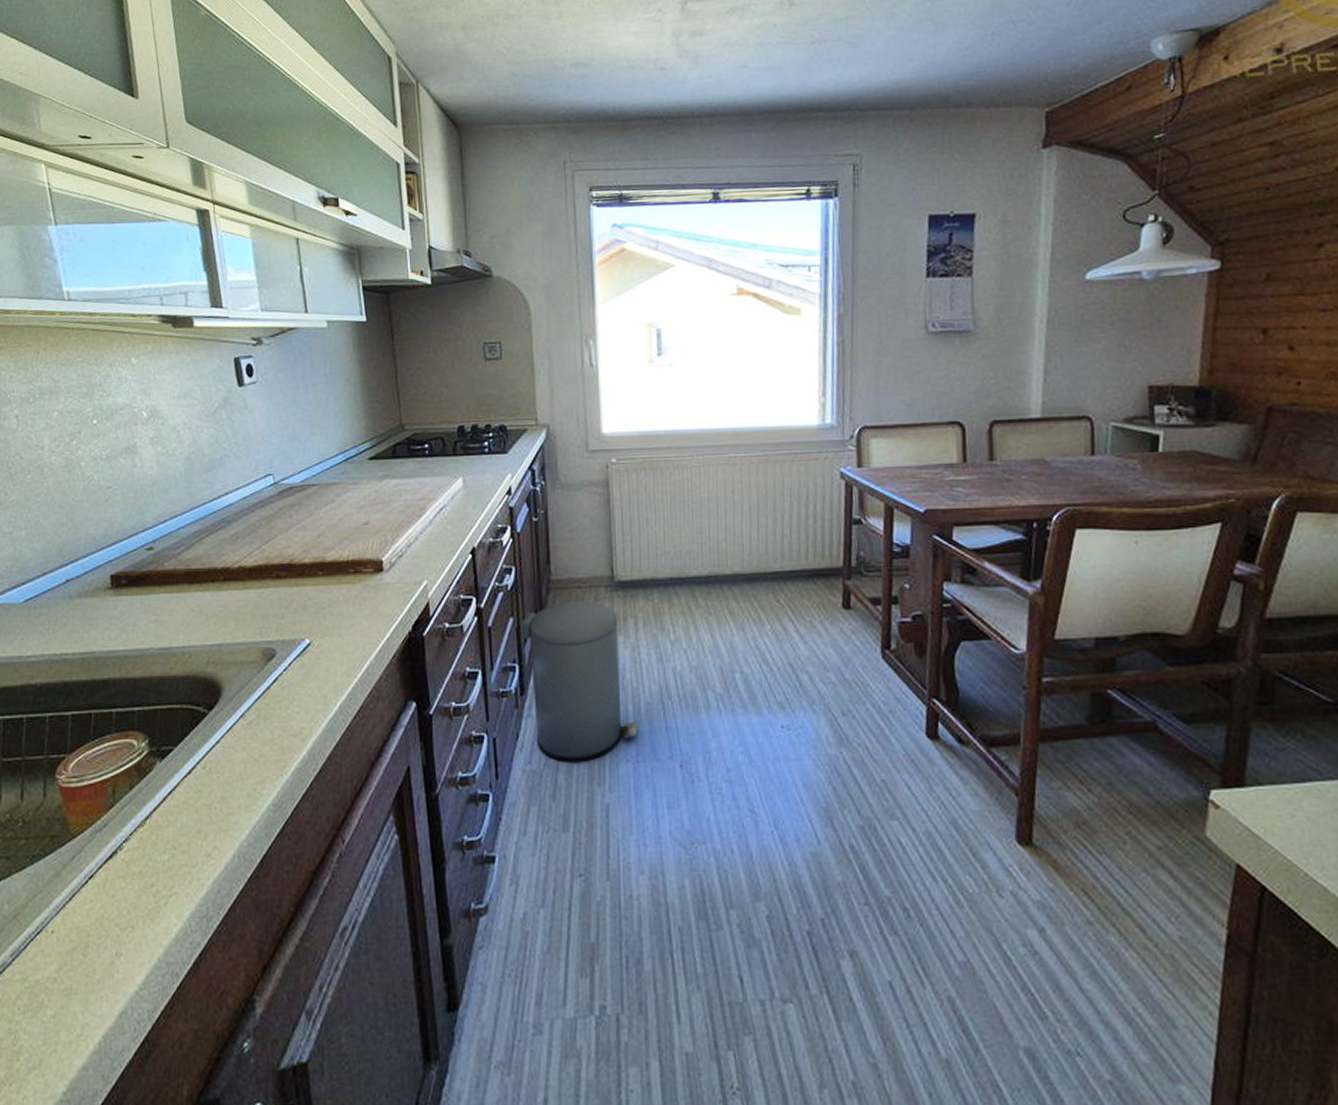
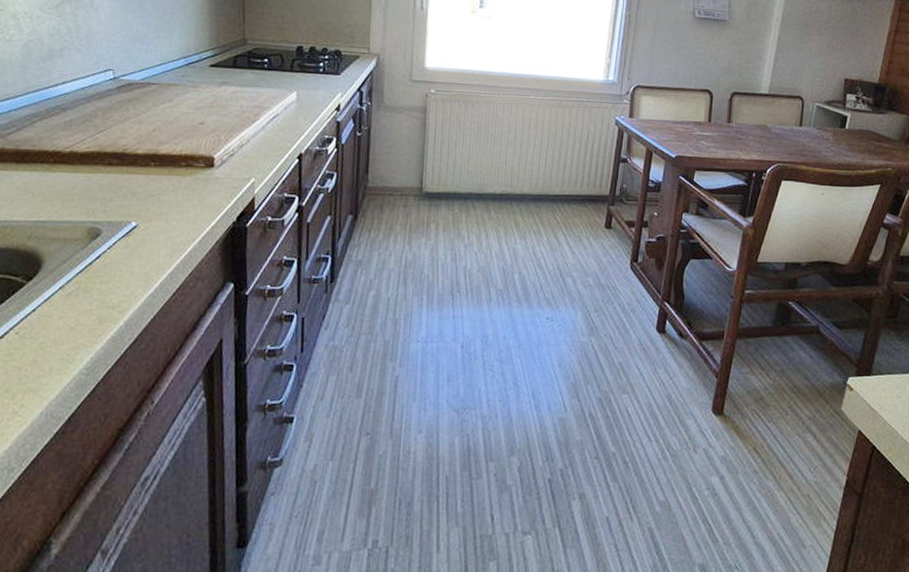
pedal bin: present [522,600,638,763] -> none [337,205,430,341]

